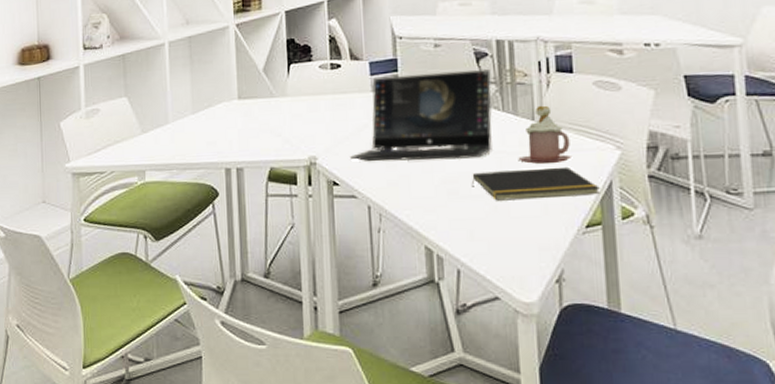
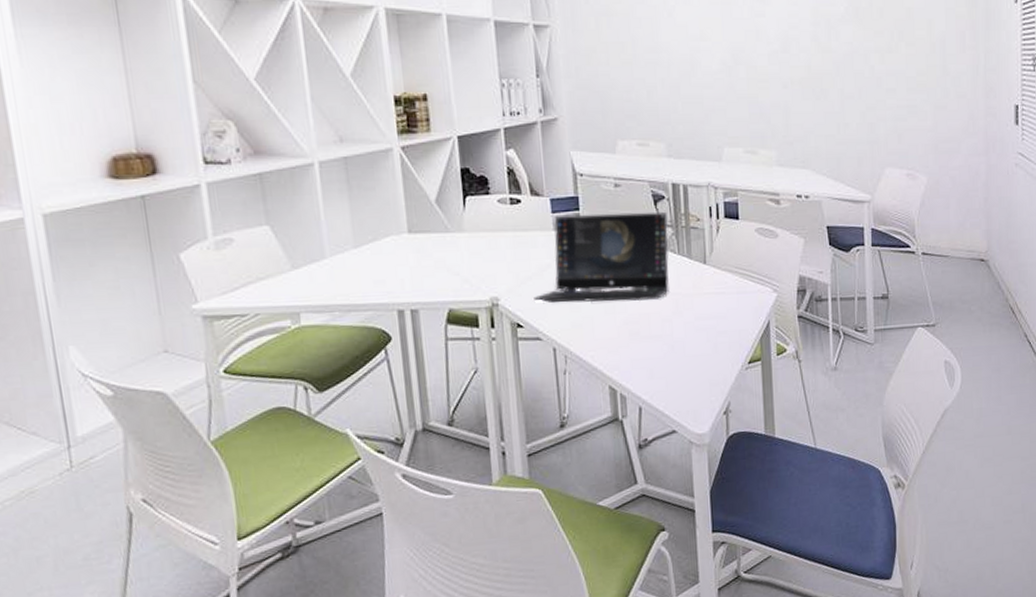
notepad: present [471,166,600,201] -> none [651,308,760,341]
mug: present [518,105,571,164] -> none [692,249,737,305]

